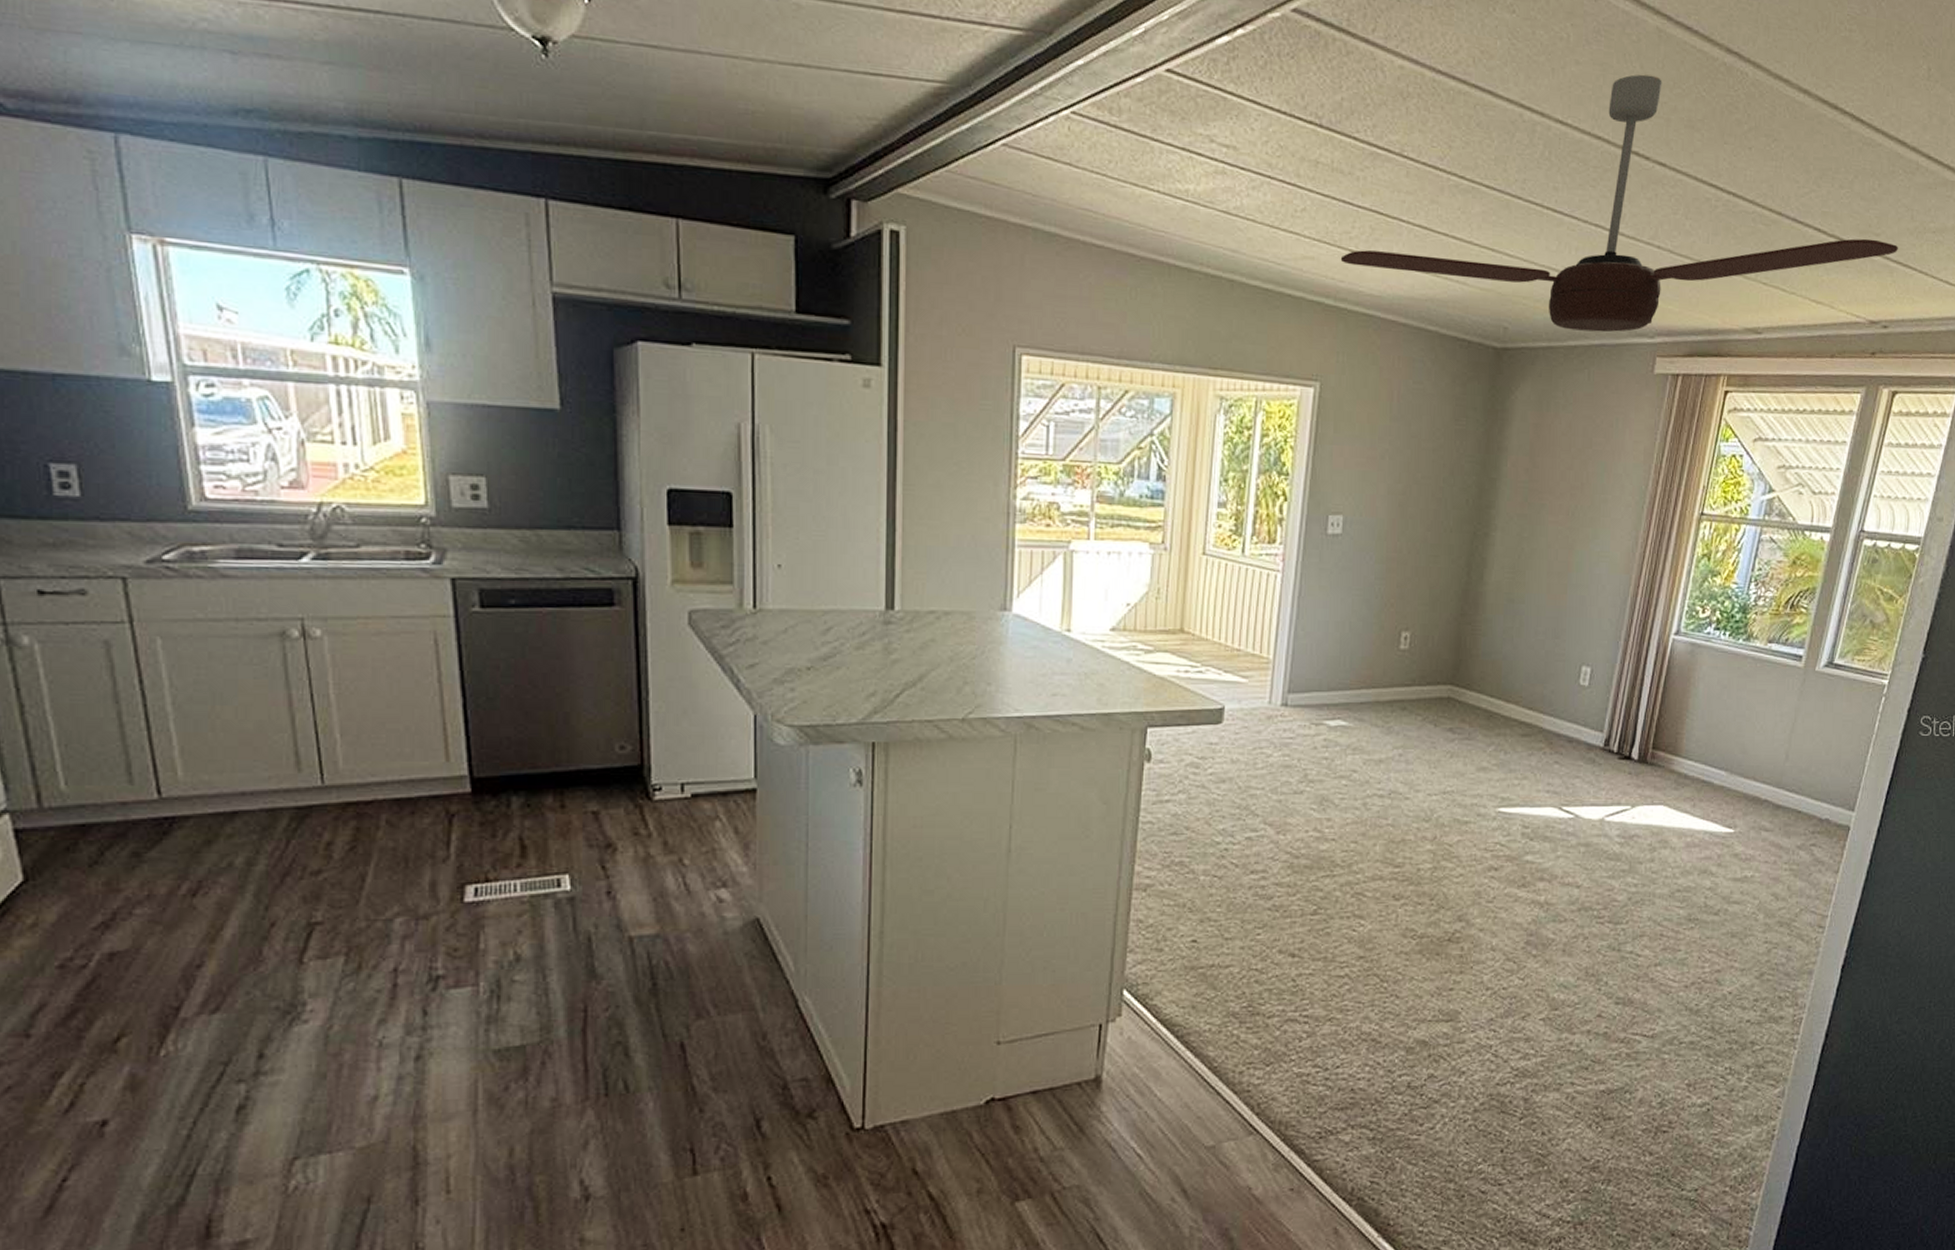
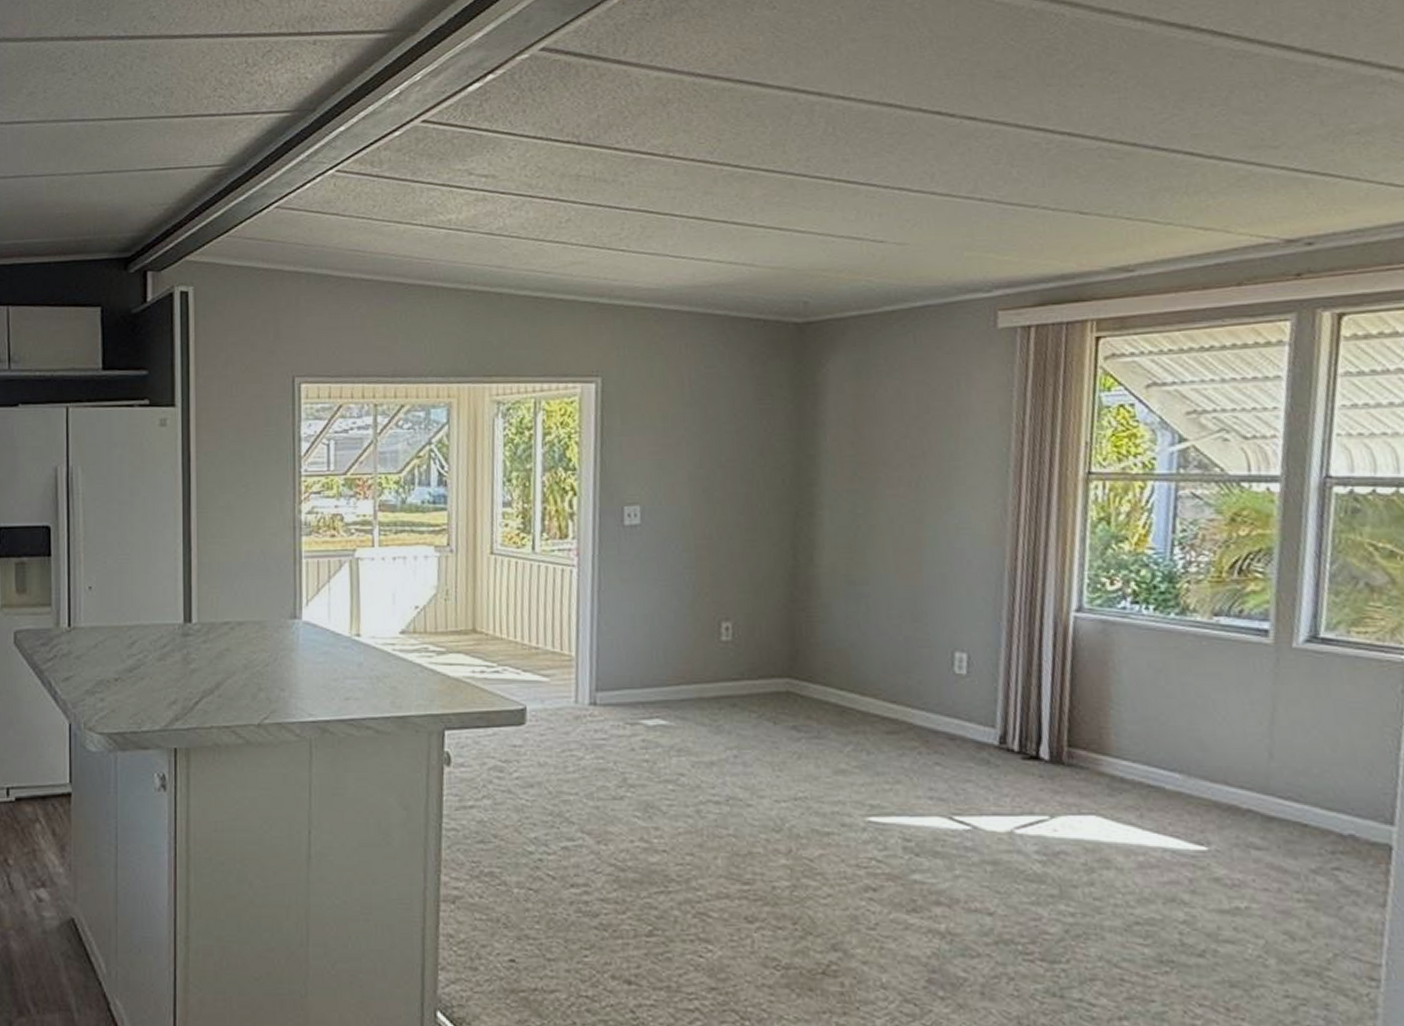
ceiling fan: present [1340,74,1898,333] -> none [611,36,1309,296]

